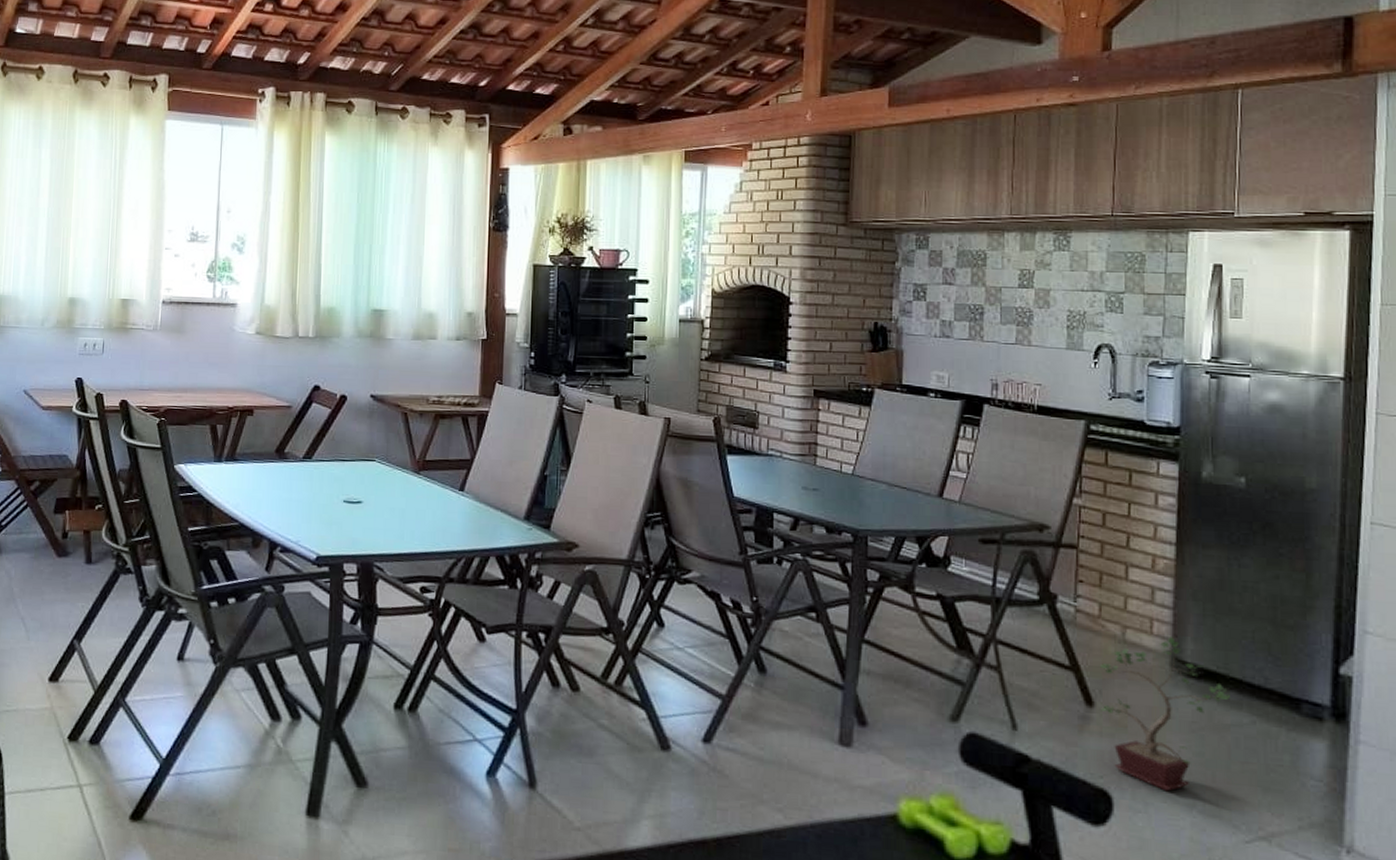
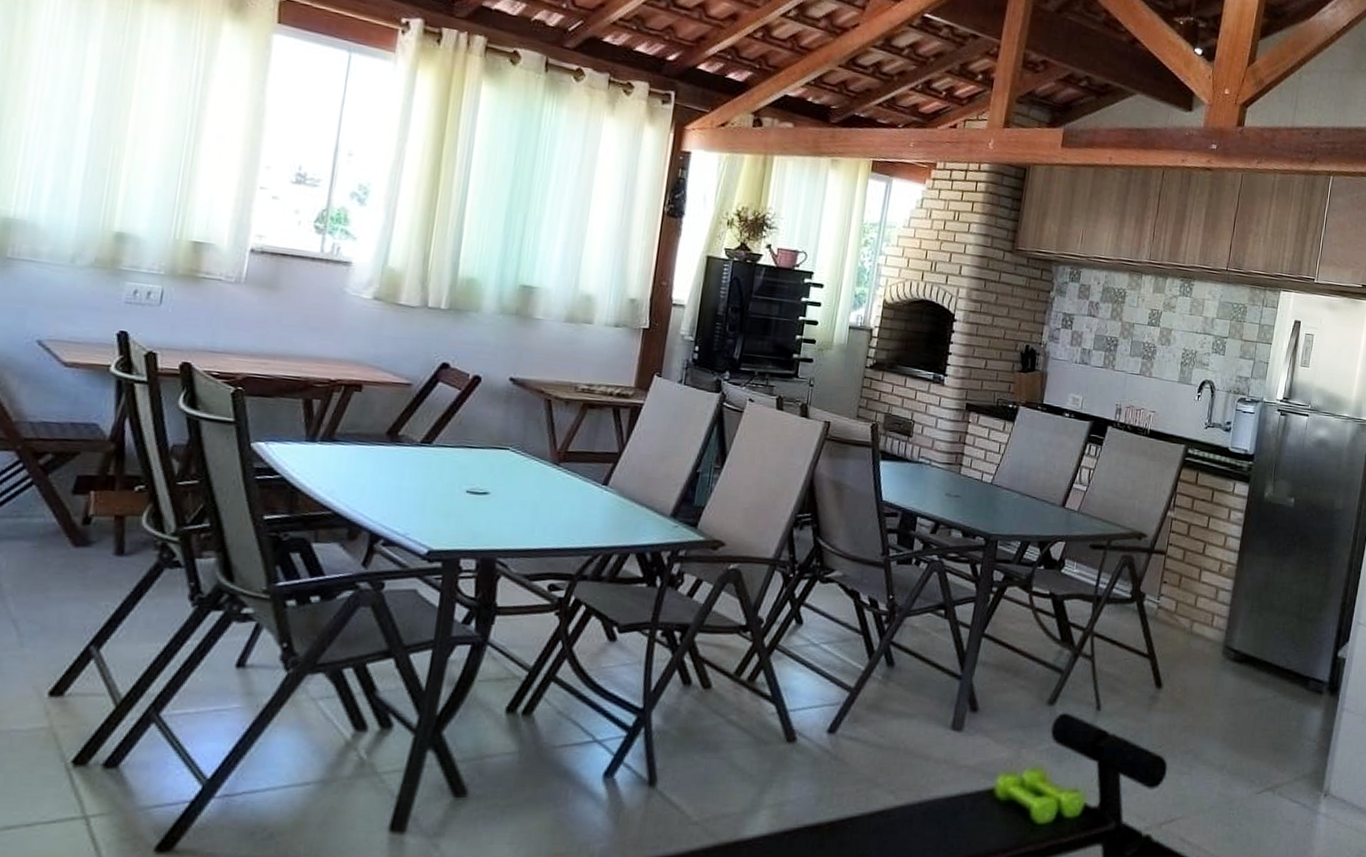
potted plant: present [1099,636,1230,792] -> none [1167,628,1261,756]

